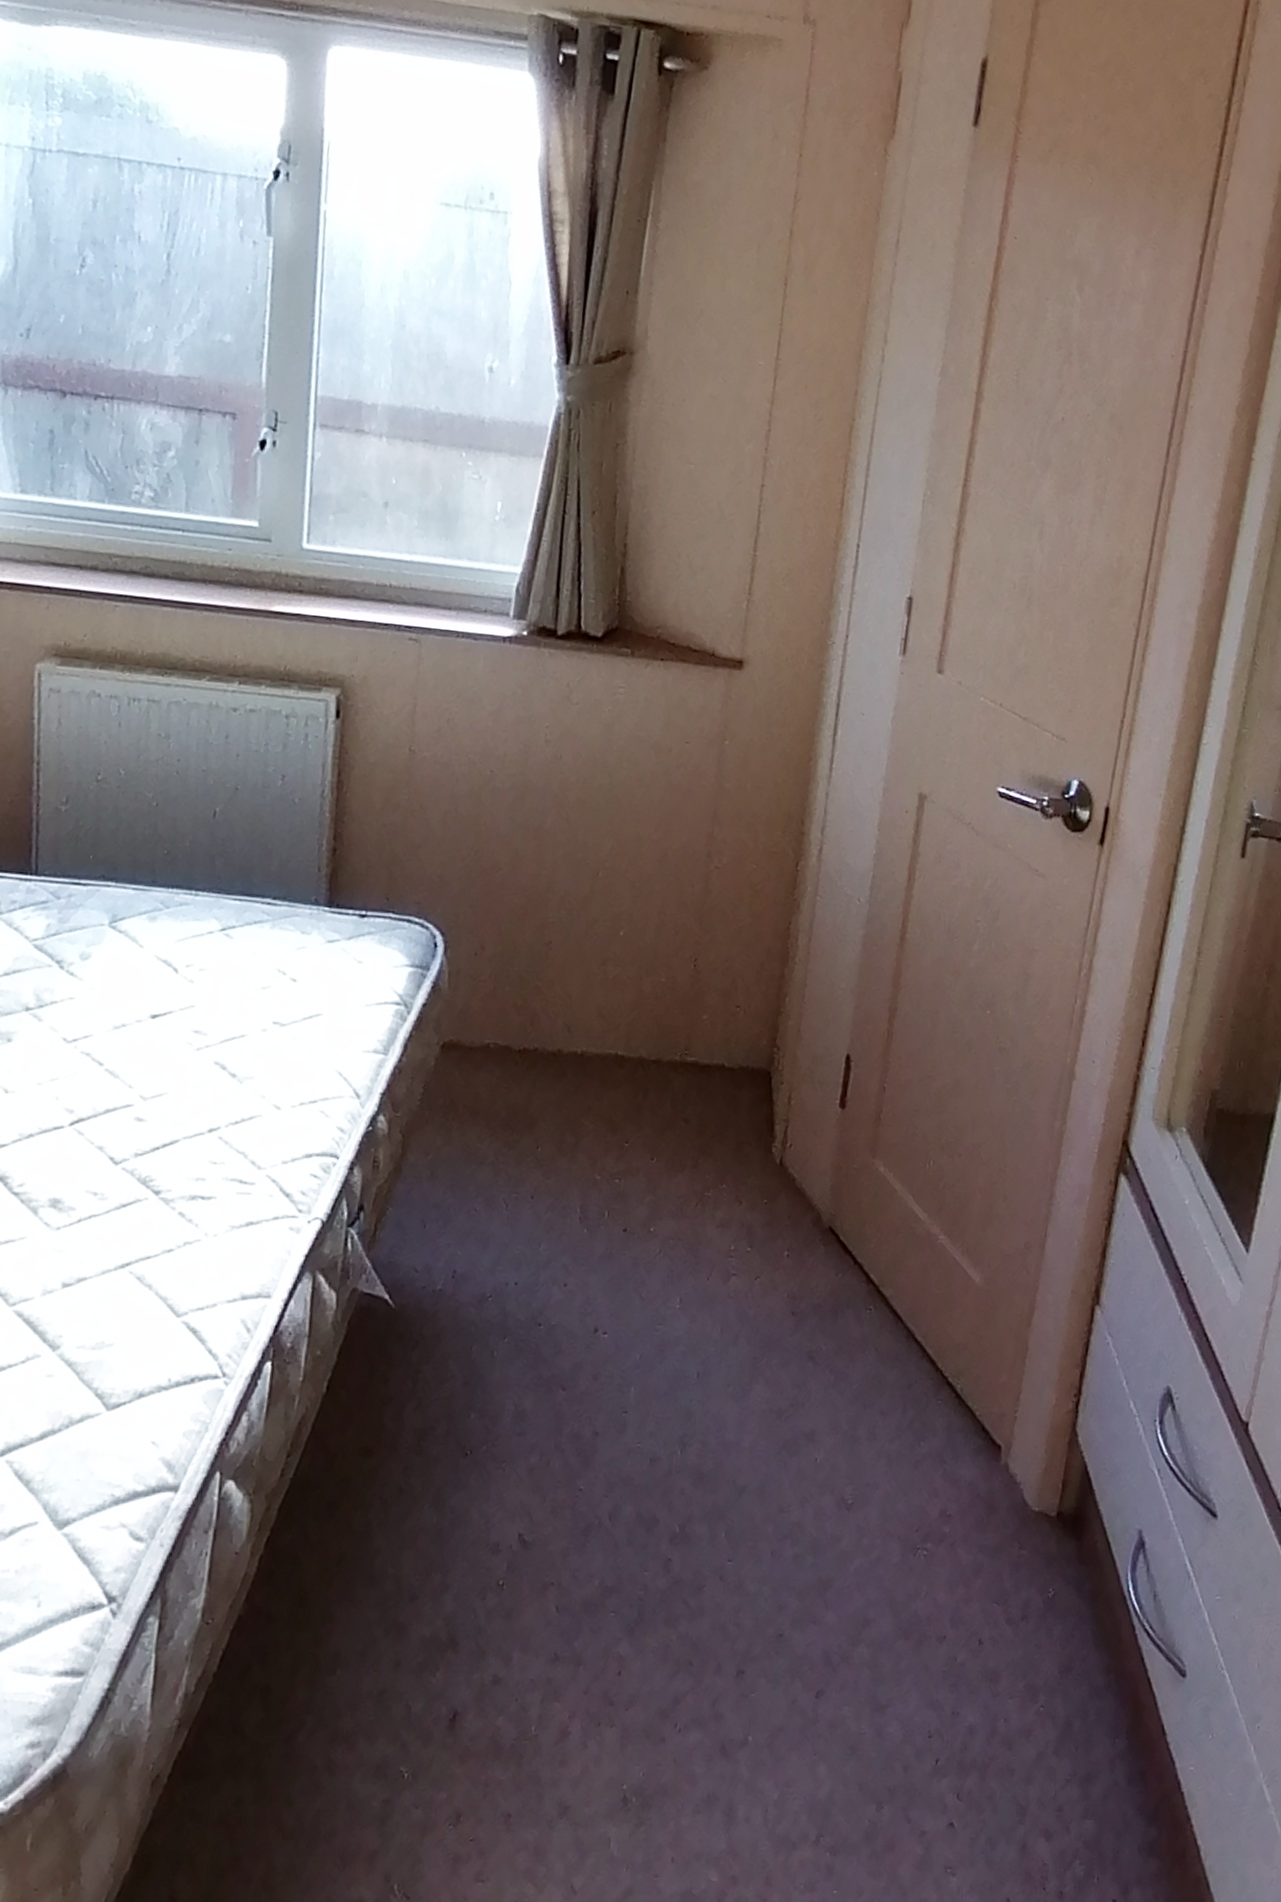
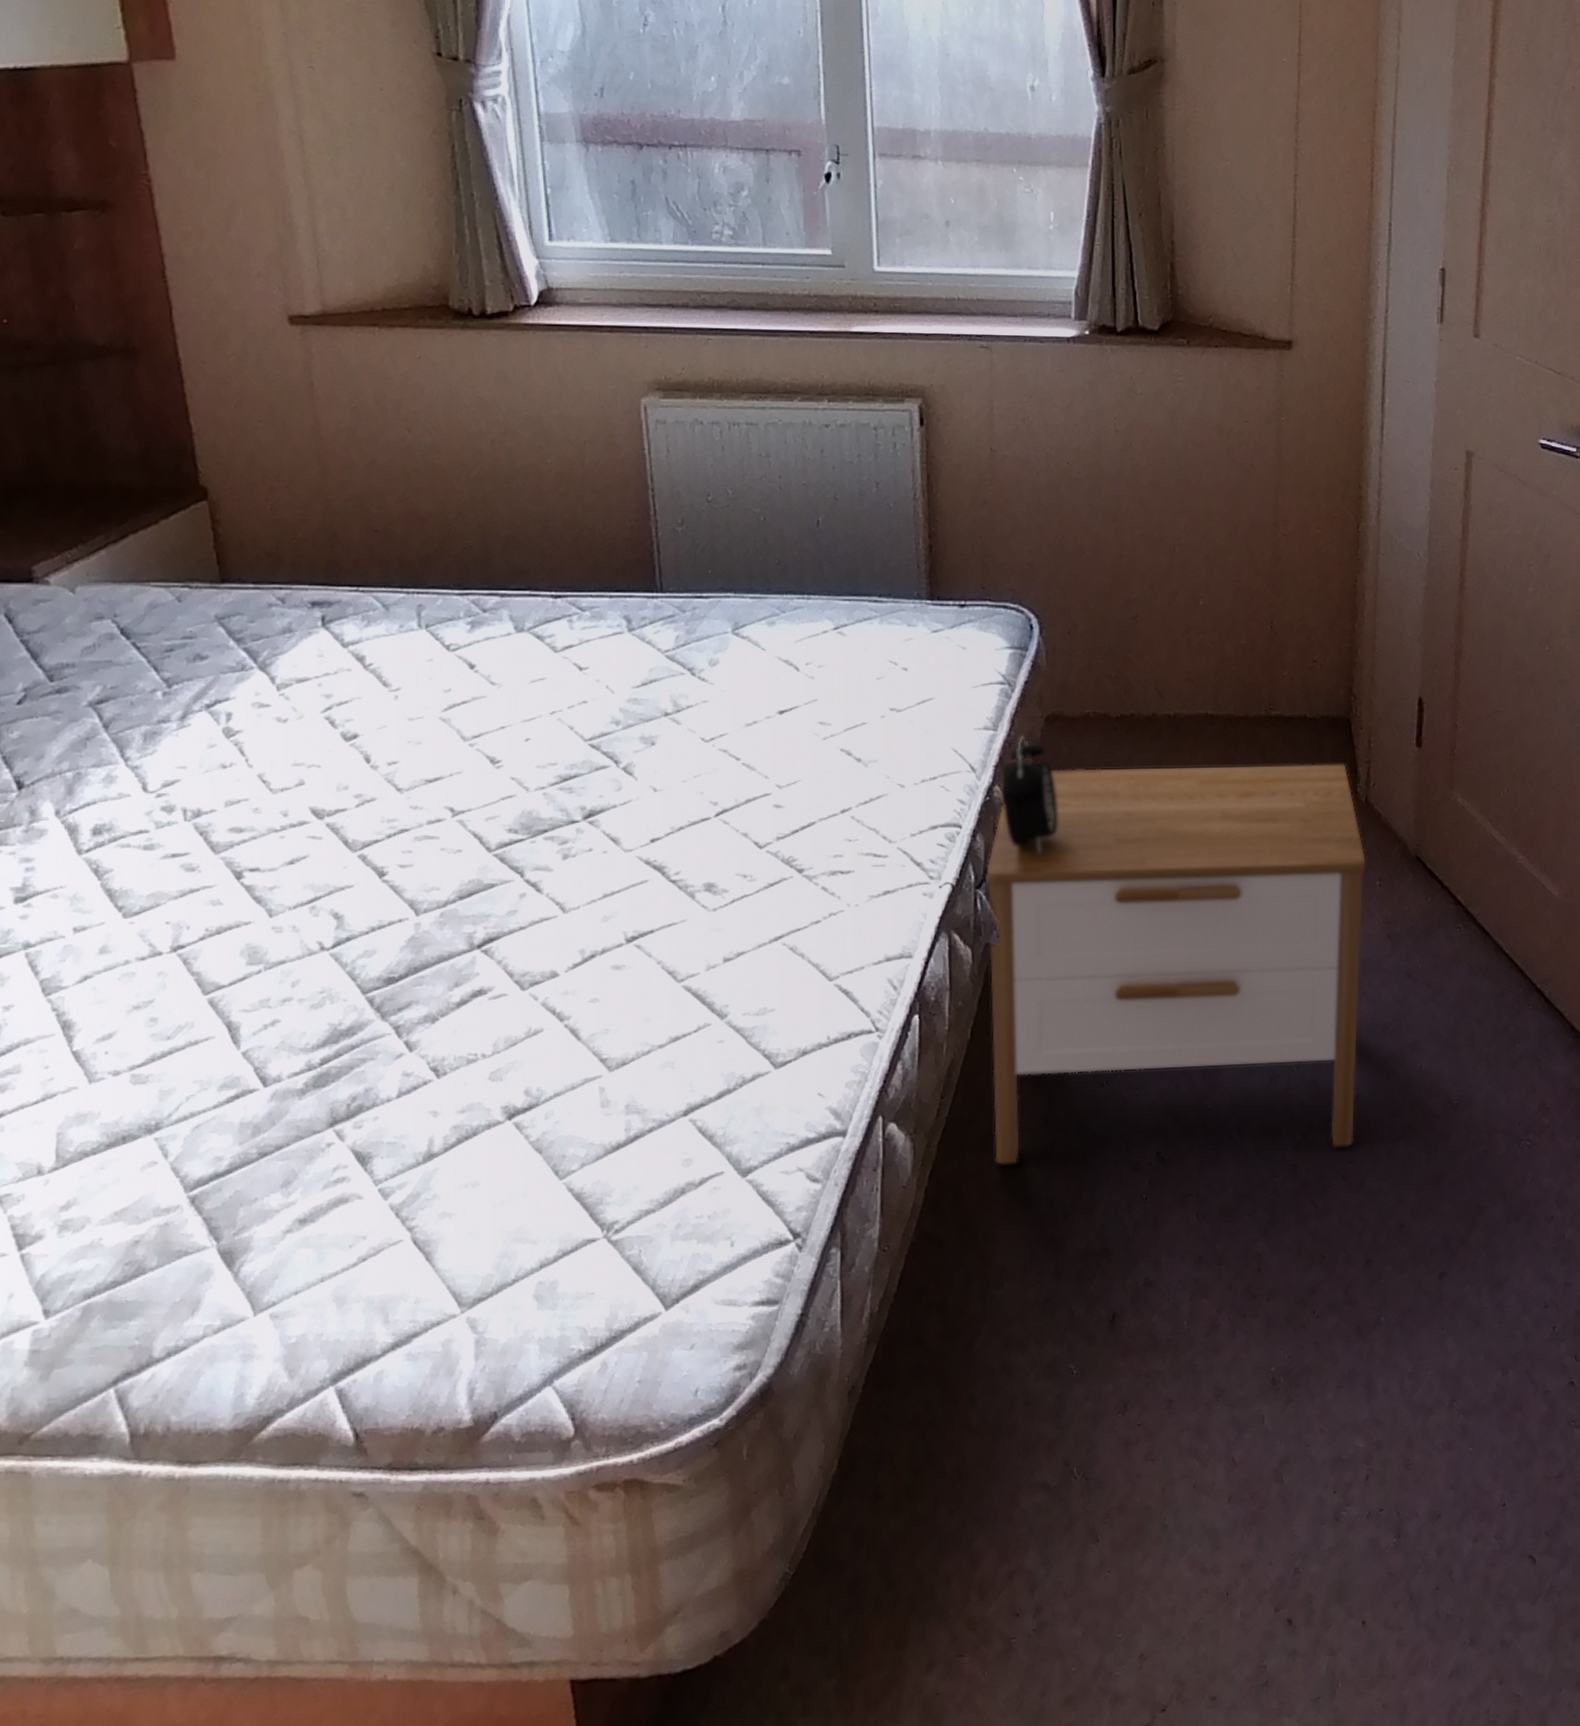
nightstand: none [340,1103,775,1543] -> present [986,764,1366,1165]
alarm clock: none [385,1062,446,1194] -> present [1001,735,1058,854]

